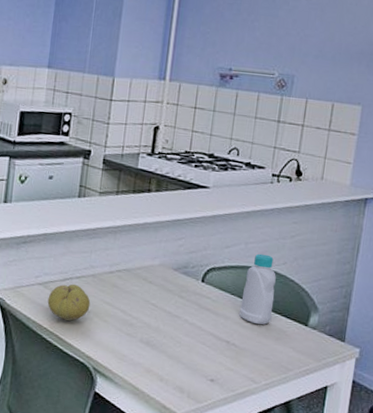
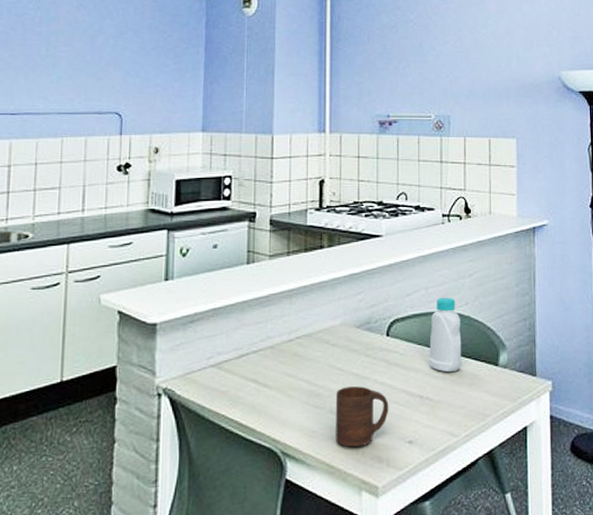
fruit: present [47,284,91,321] -> none [223,360,271,403]
cup: none [143,321,196,376] -> present [335,386,389,448]

